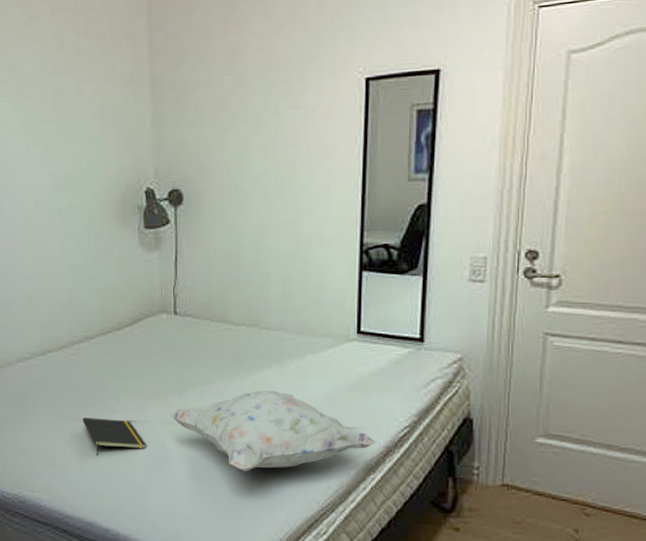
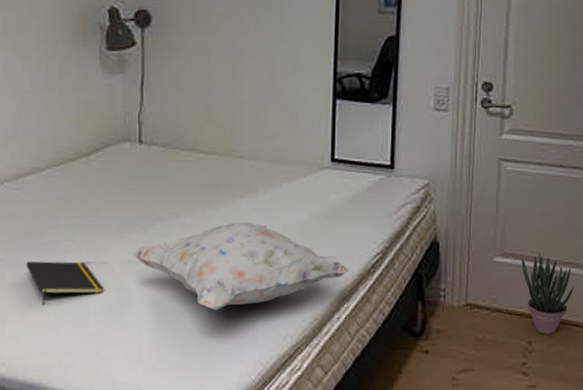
potted plant: none [568,435,633,525] -> present [521,252,574,336]

